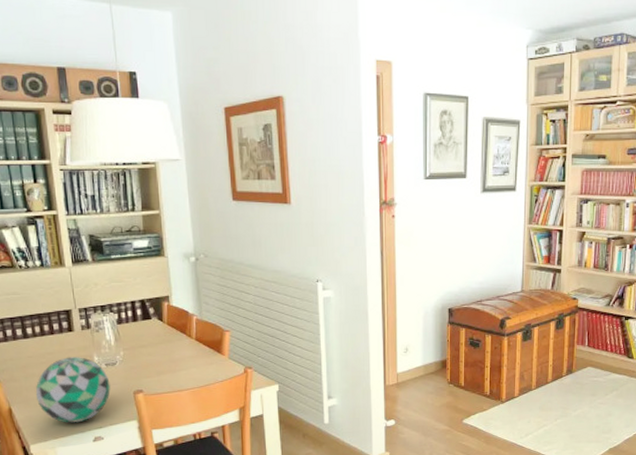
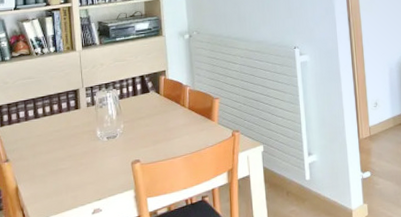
decorative ball: present [35,357,110,423] -> none [41,132,110,198]

